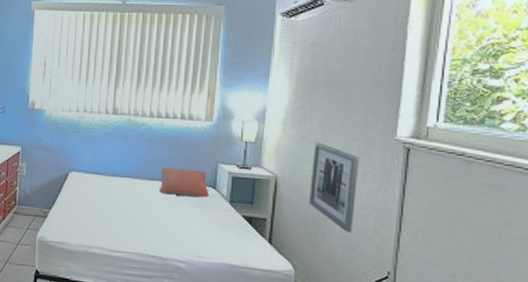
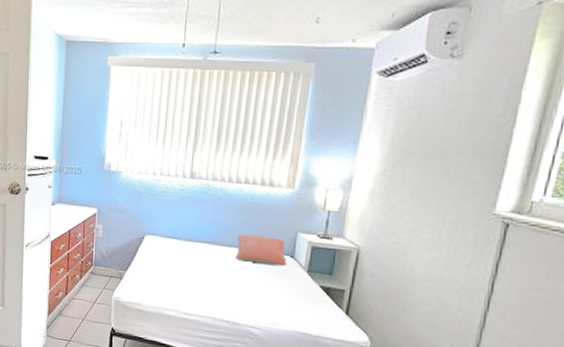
wall art: present [308,142,359,232] -> none [390,213,451,308]

